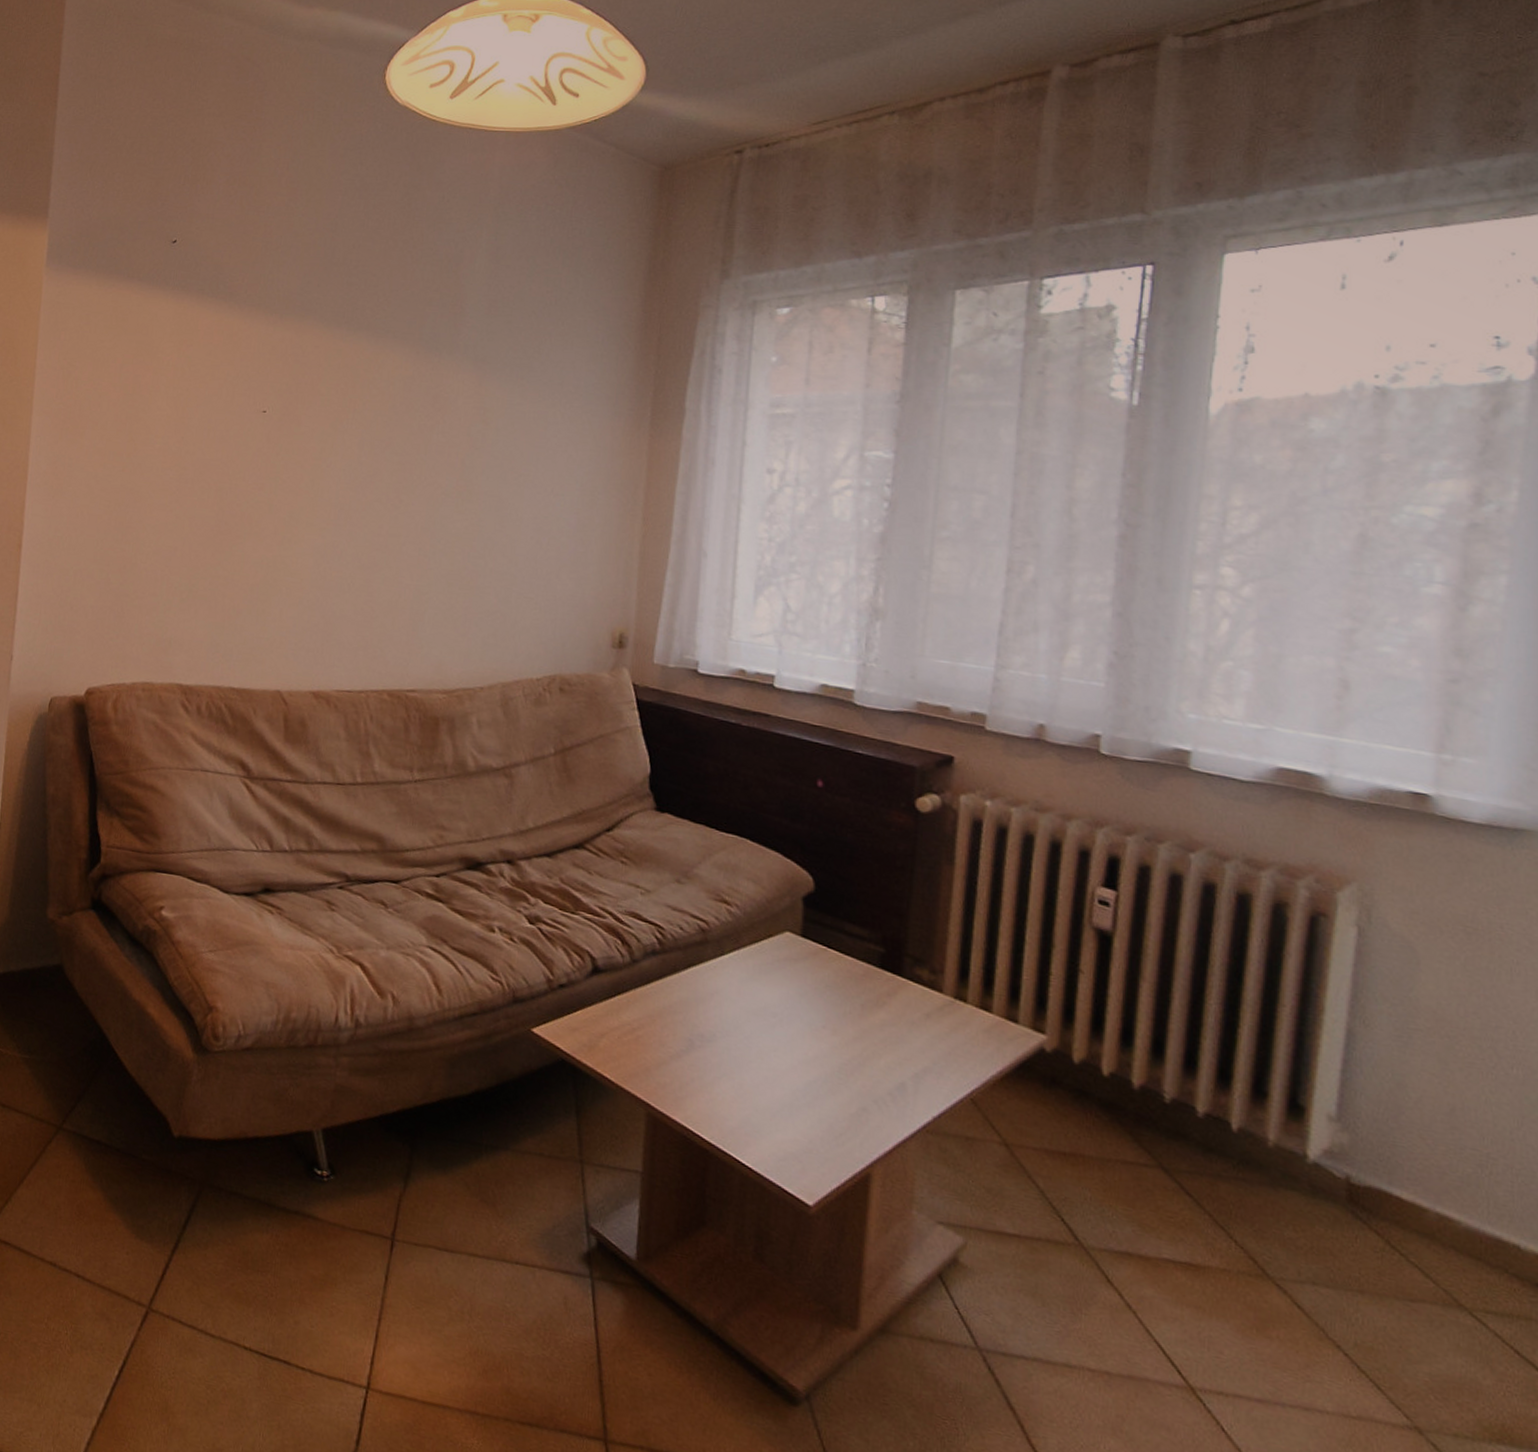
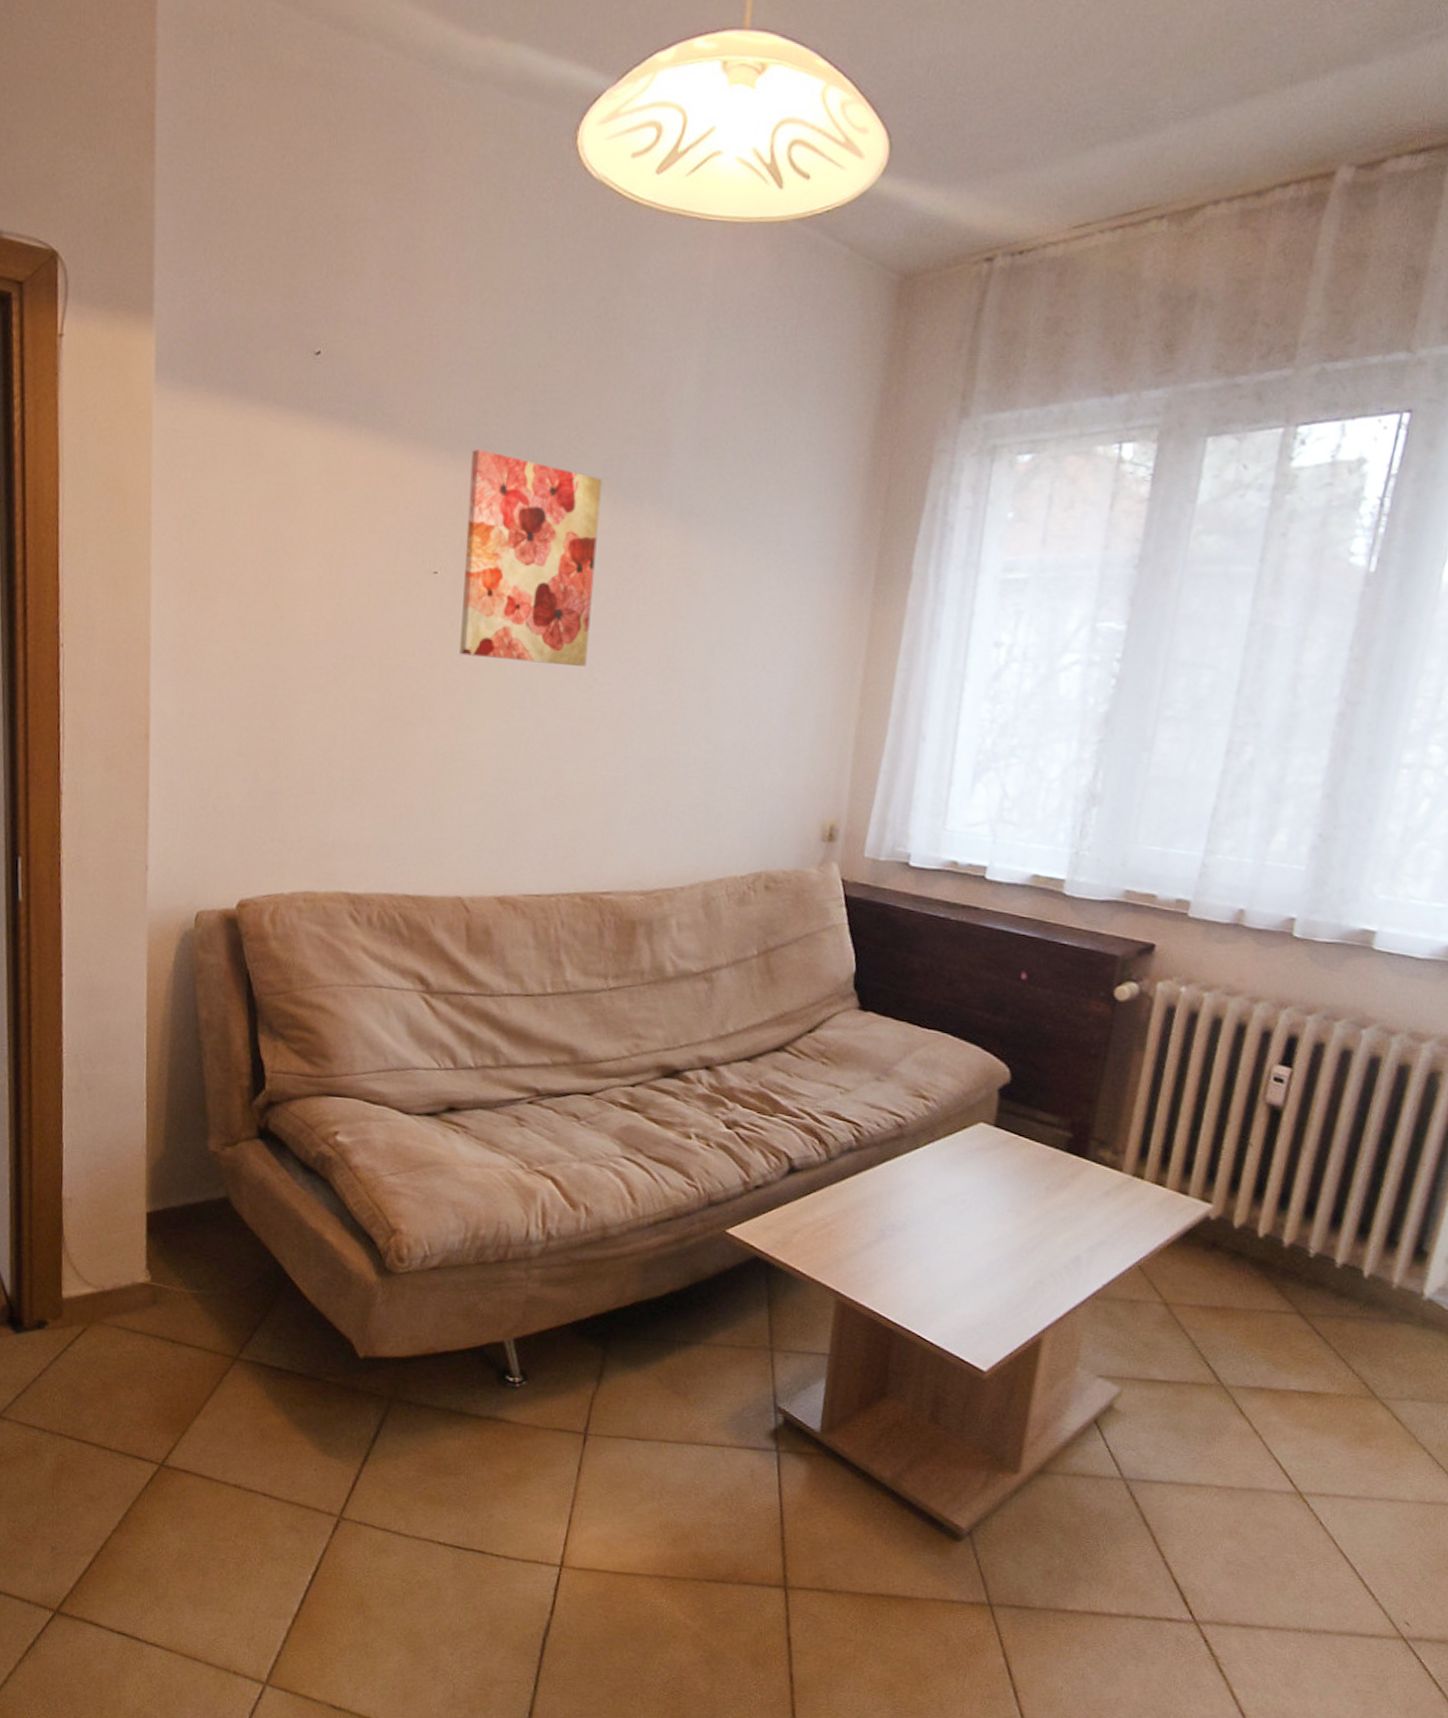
wall art: none [283,313,406,489] -> present [459,449,602,666]

